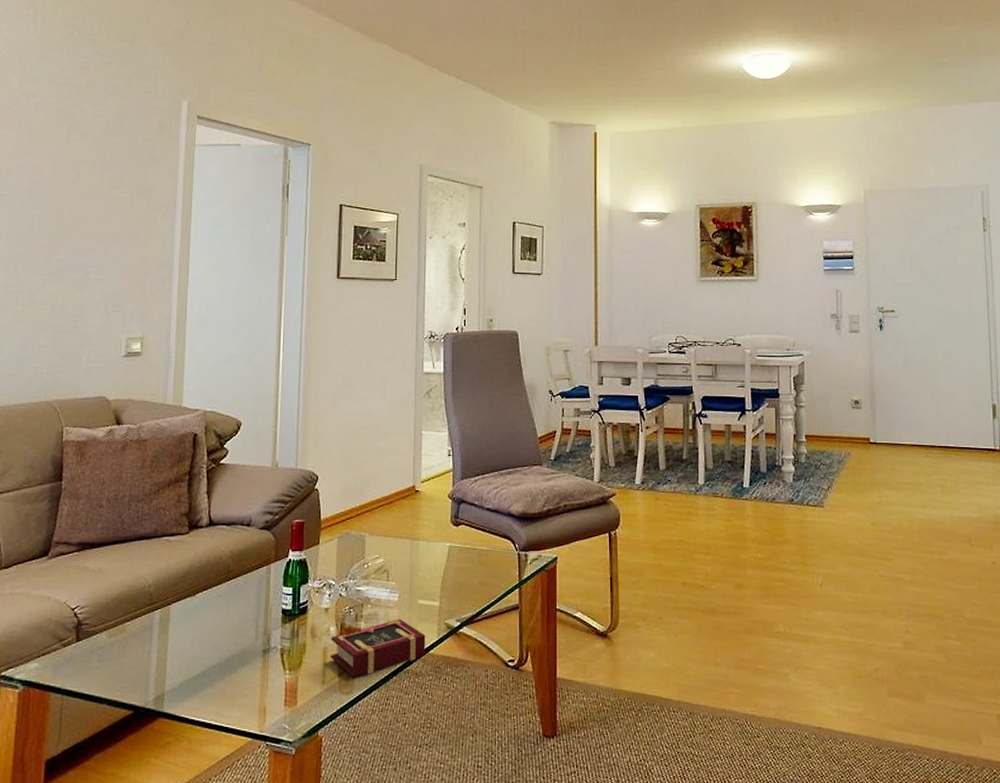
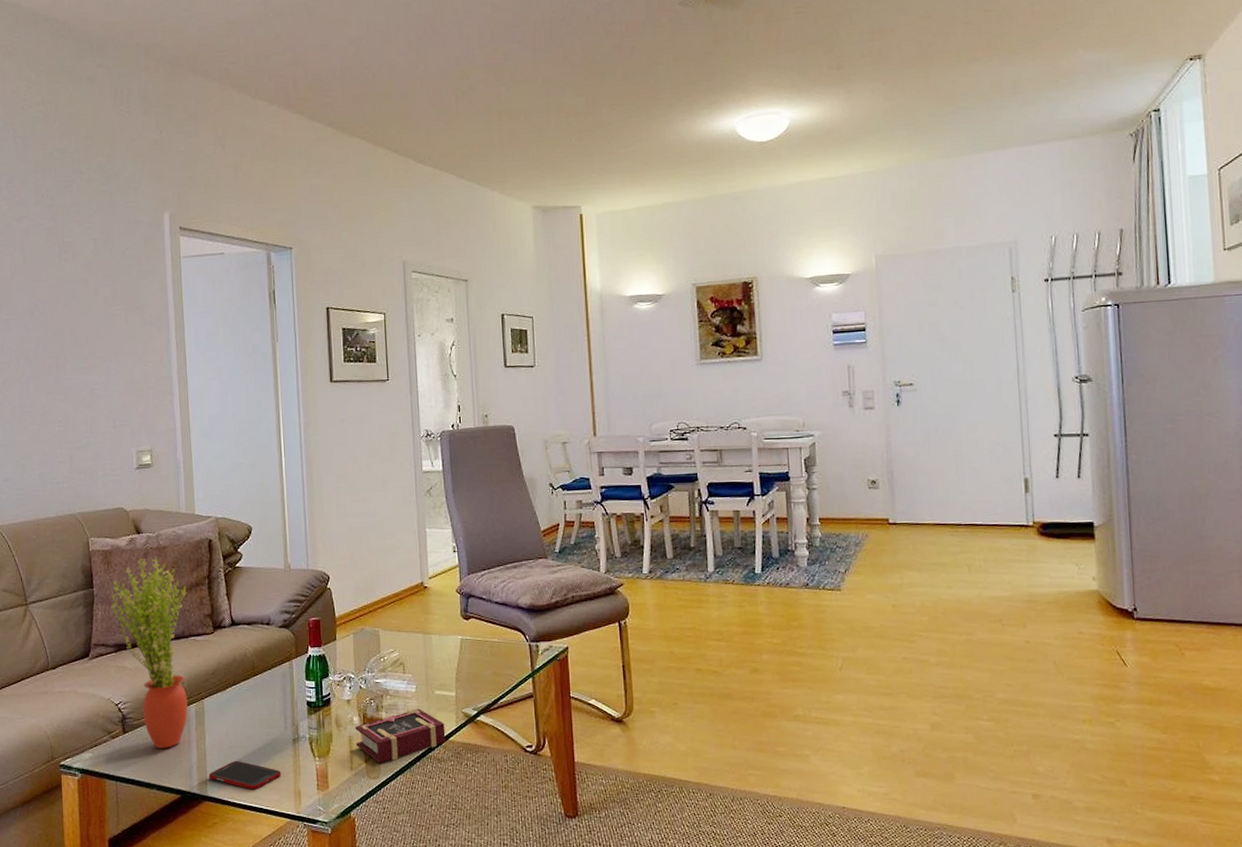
potted plant: none [79,450,165,658] -> present [111,557,188,748]
cell phone: none [167,672,247,705] -> present [208,760,282,790]

